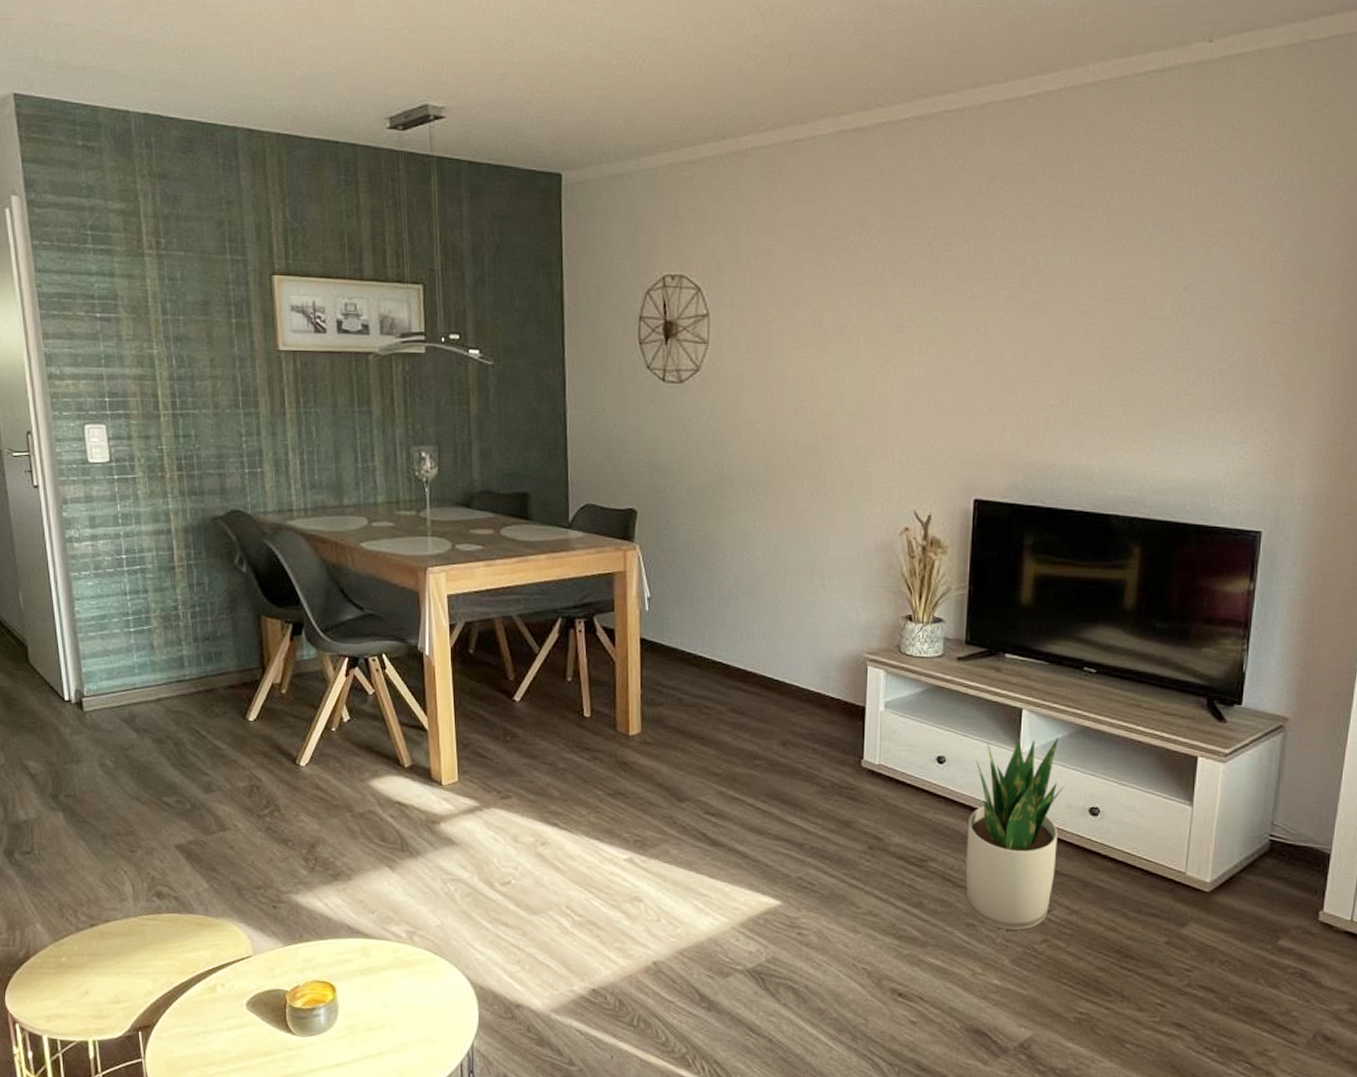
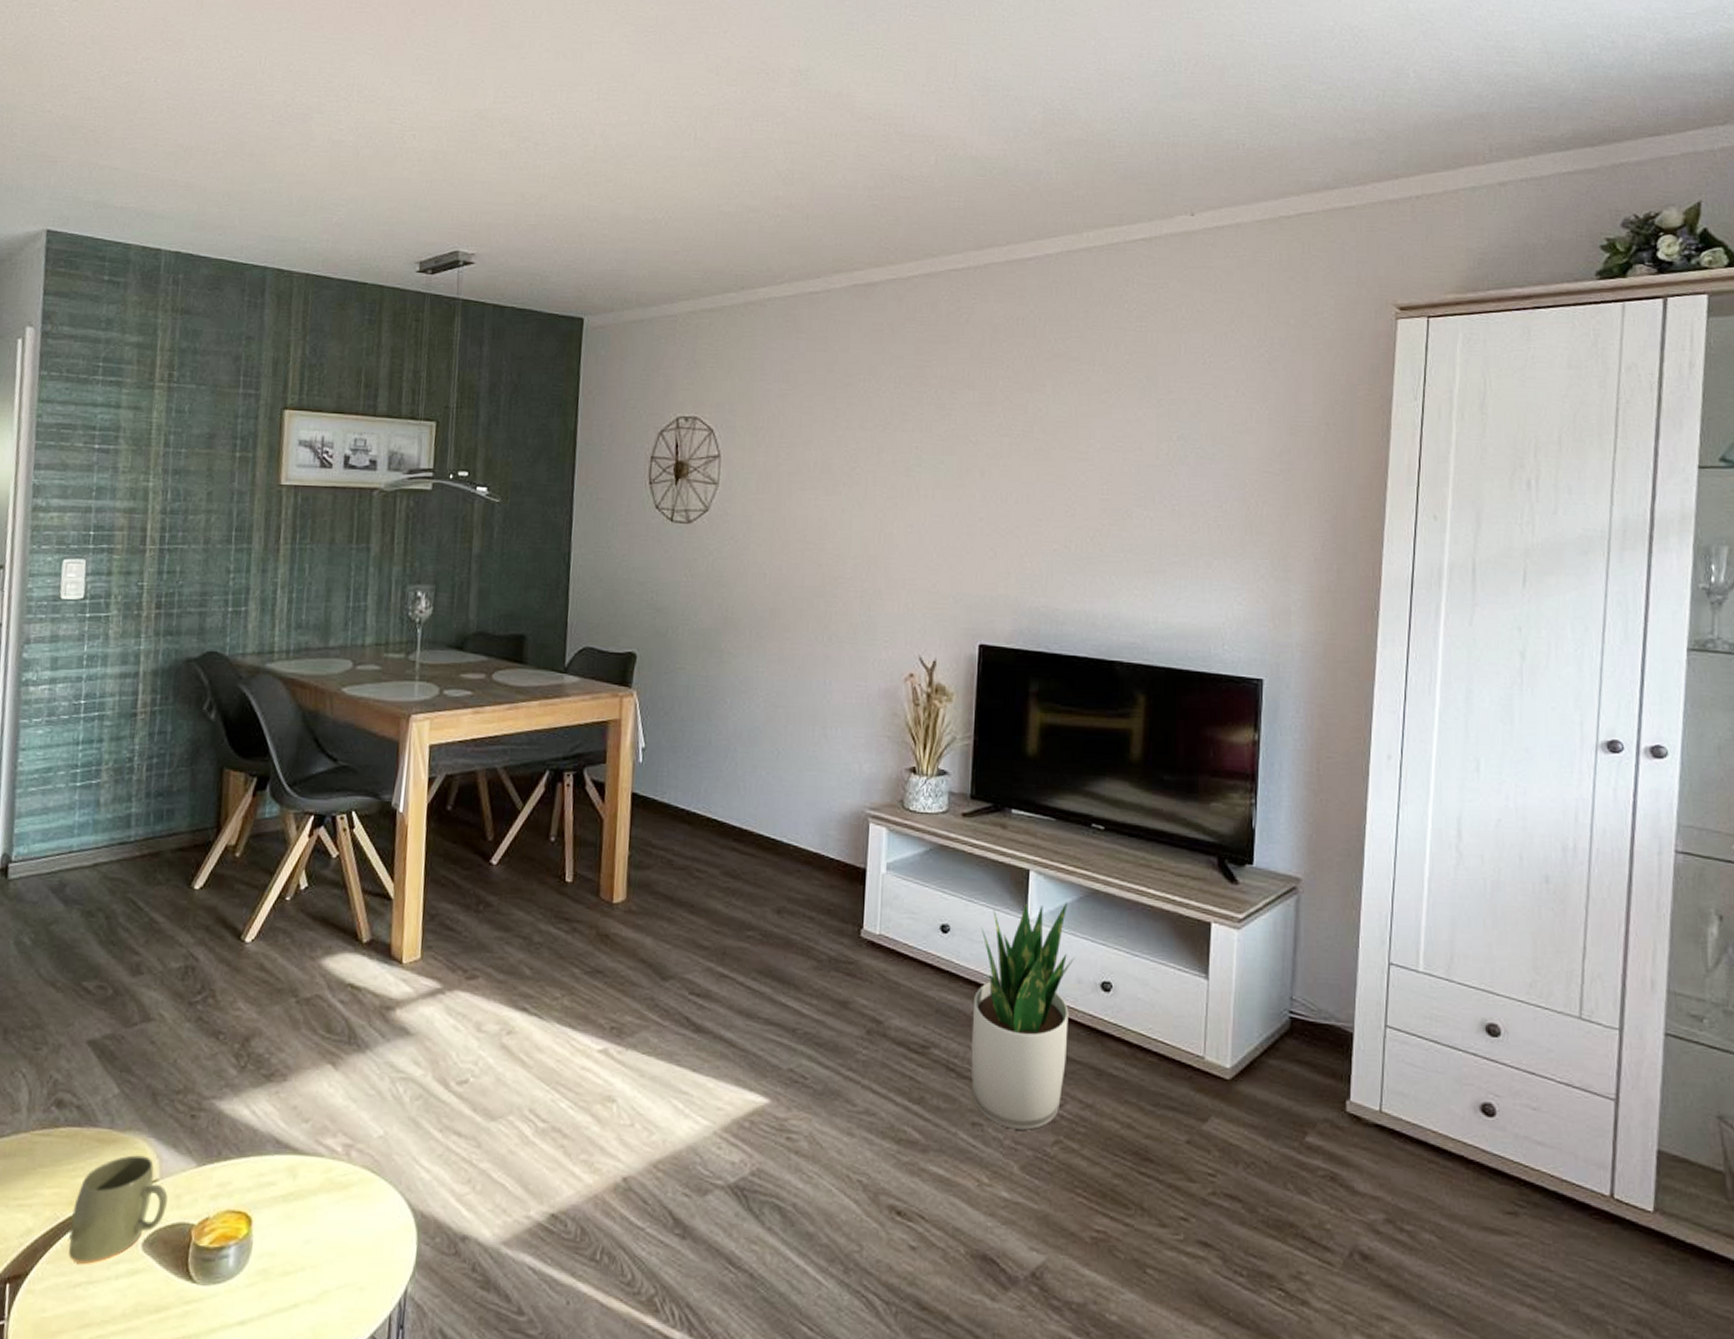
mug: none [184,936,262,1018] -> present [69,1155,168,1264]

